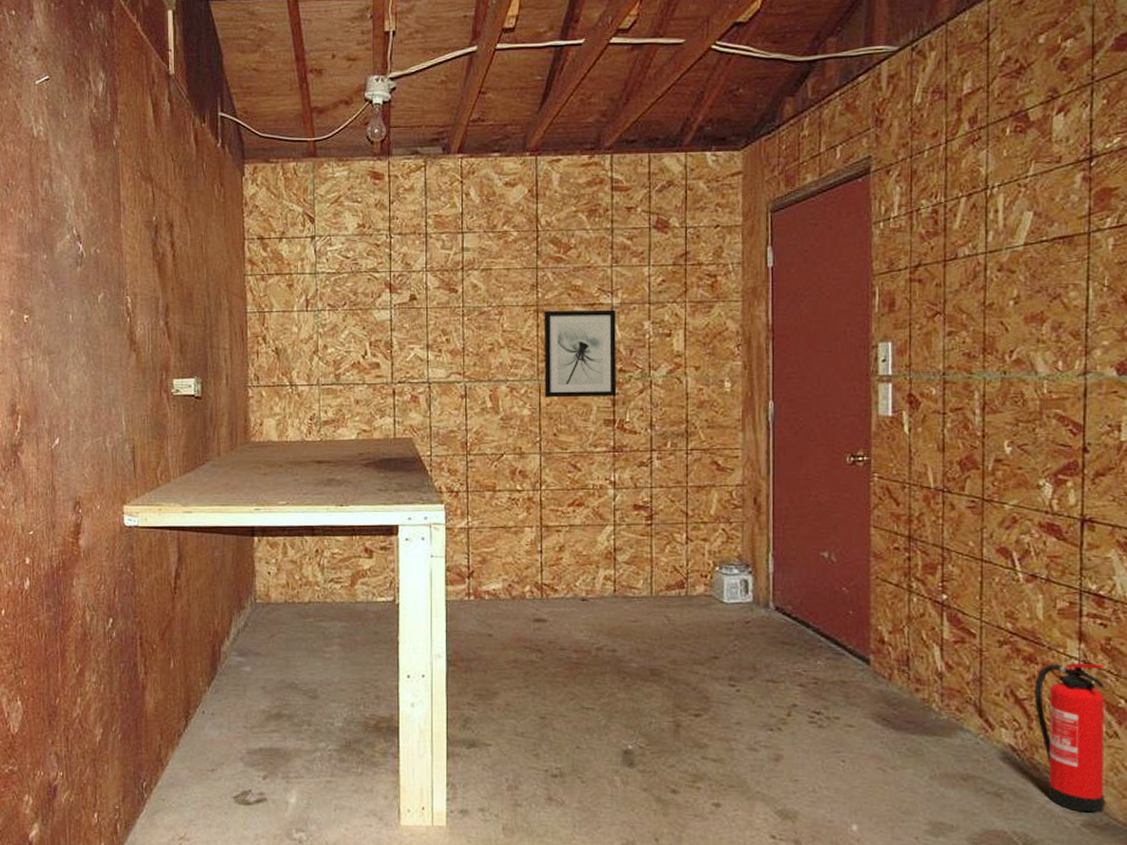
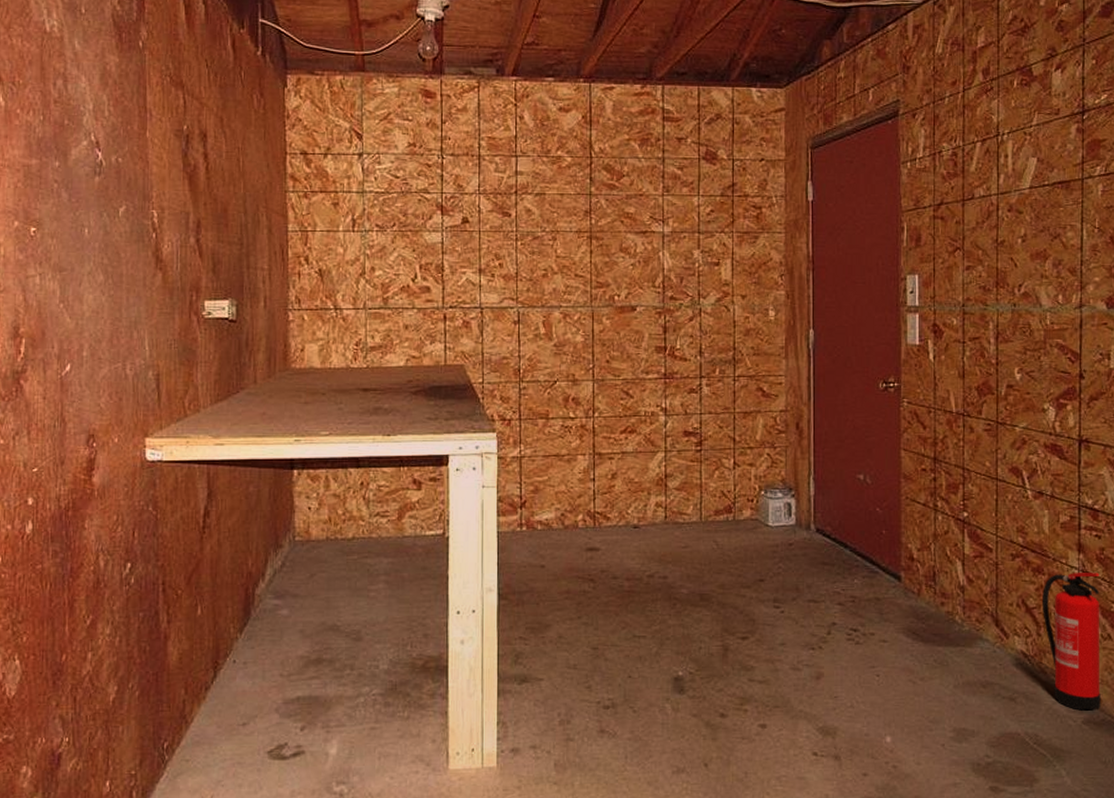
wall art: present [543,309,617,398] -> none [597,237,668,325]

